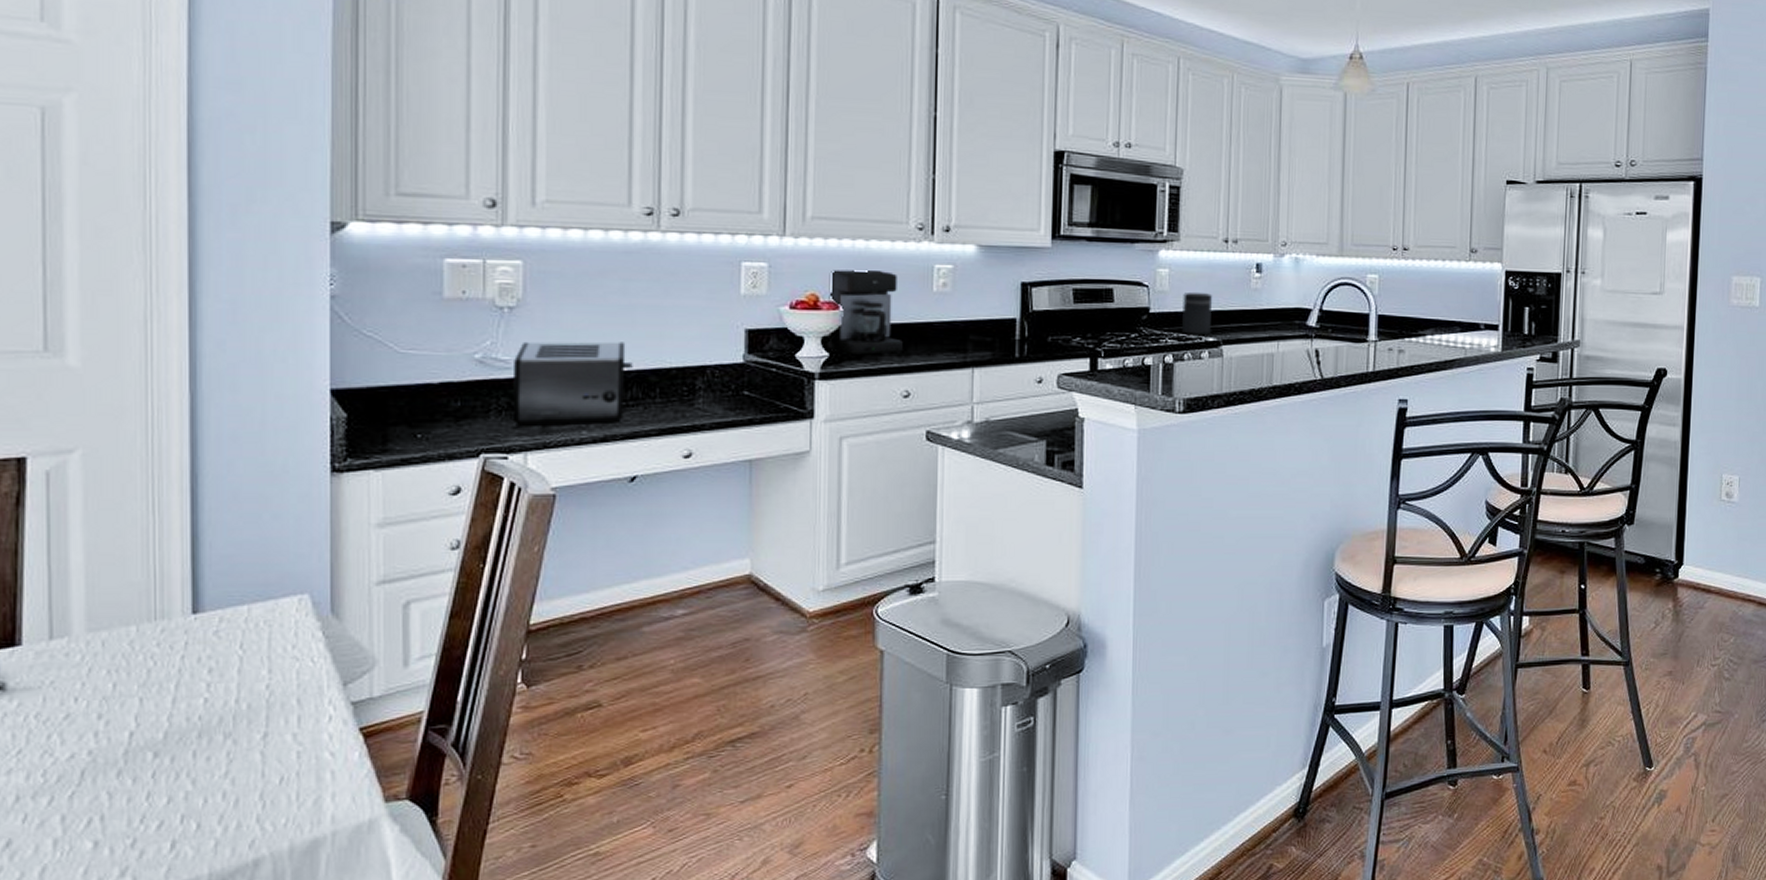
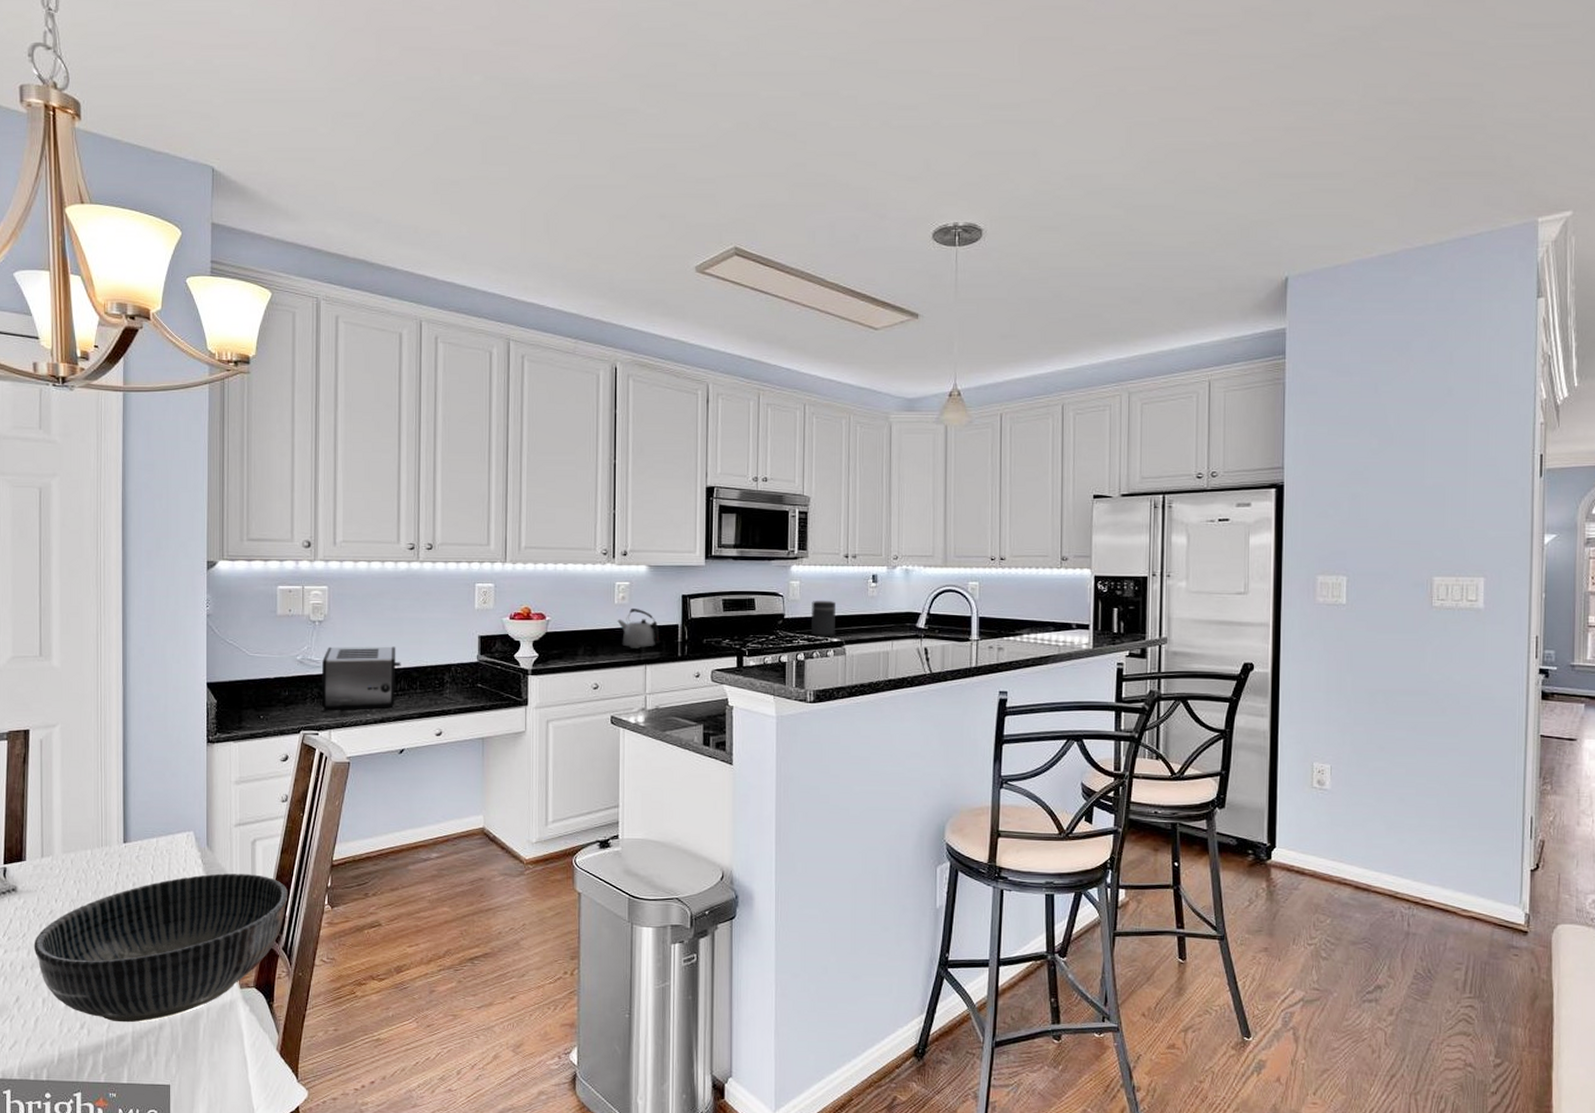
bowl: none [36,648,461,863] -> present [33,873,289,1023]
coffee maker: present [828,270,903,355] -> none [538,588,592,655]
kettle: none [936,297,992,347] -> present [617,607,660,648]

